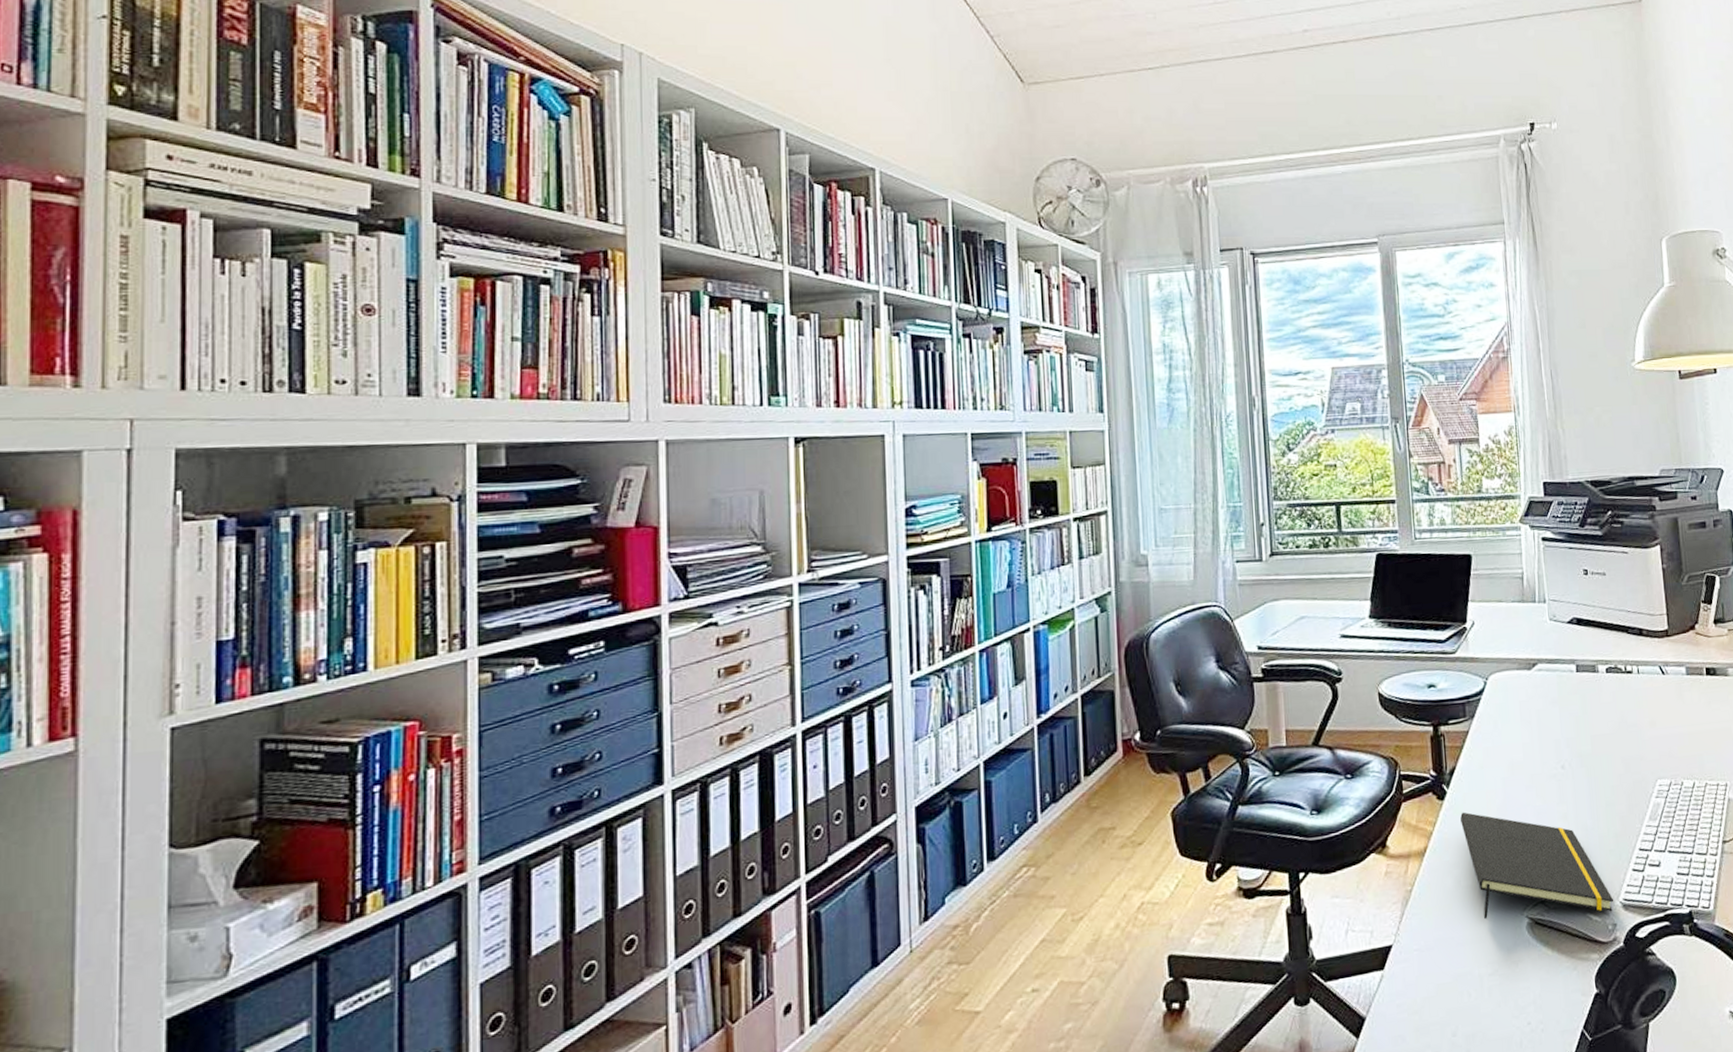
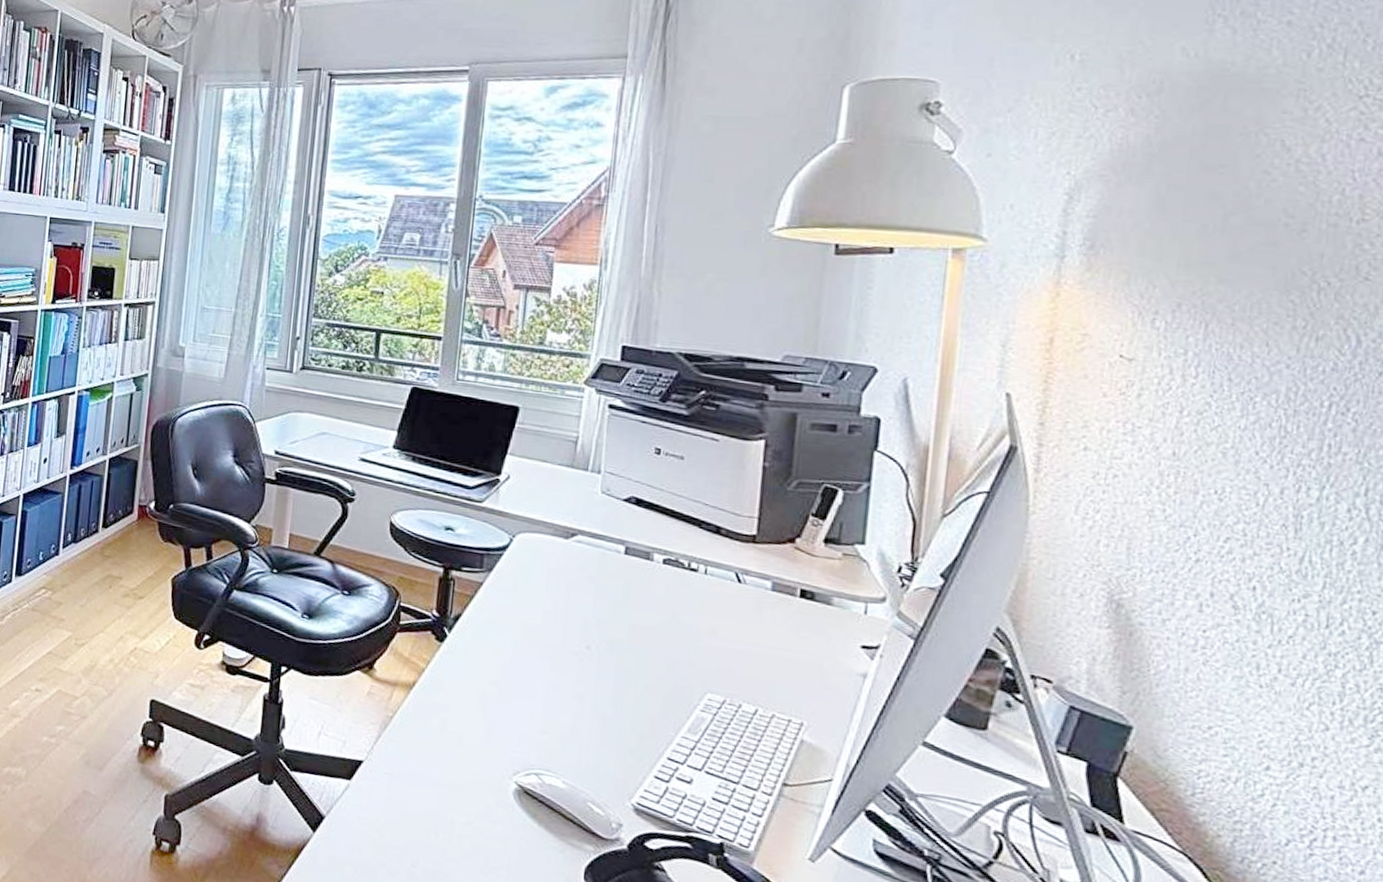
notepad: present [1460,812,1614,920] -> none [457,659,625,811]

